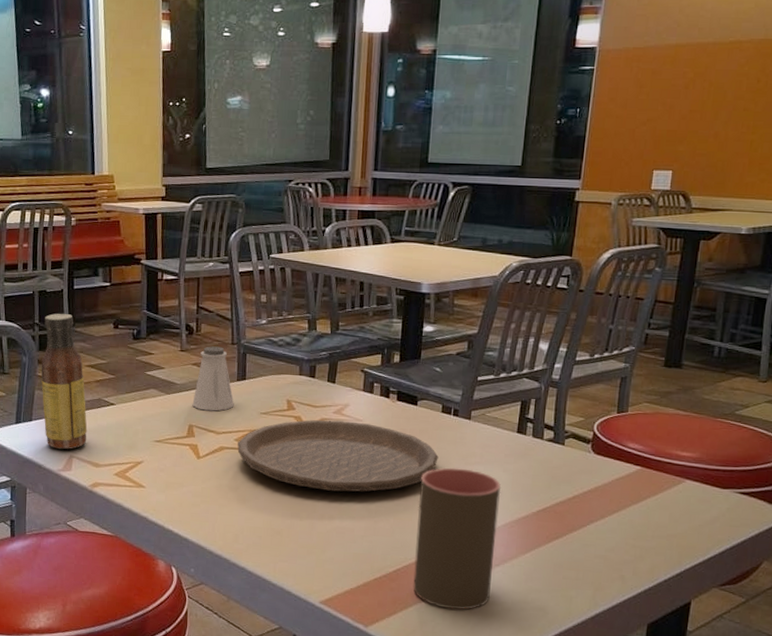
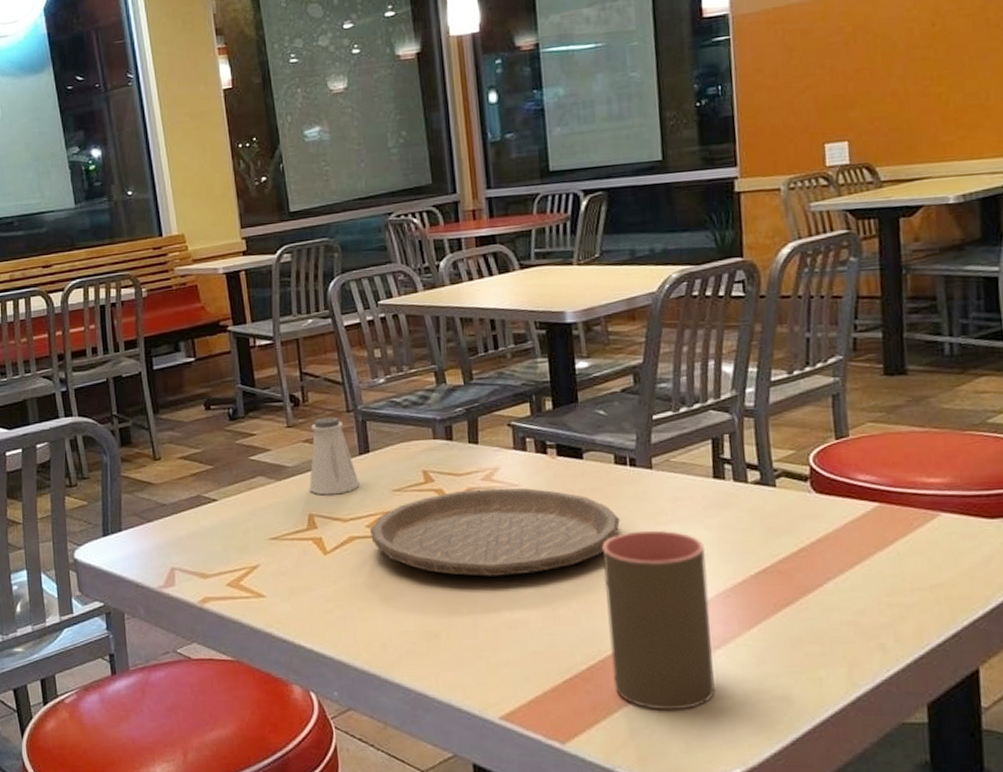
sauce bottle: present [41,313,88,450] -> none [123,399,189,562]

